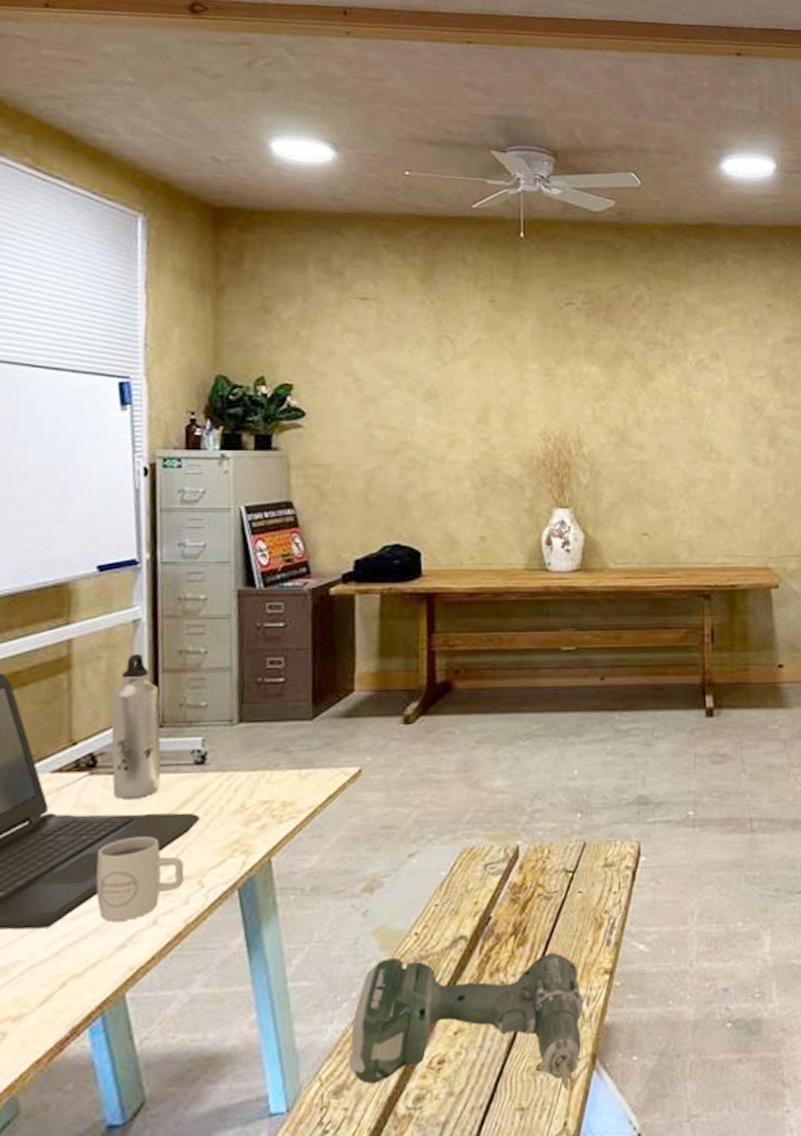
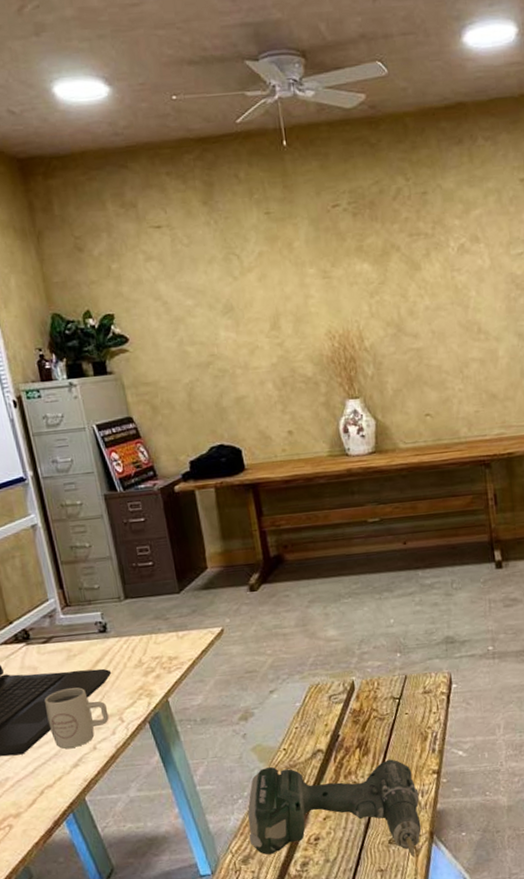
water bottle: present [110,653,162,799] -> none [28,551,79,661]

